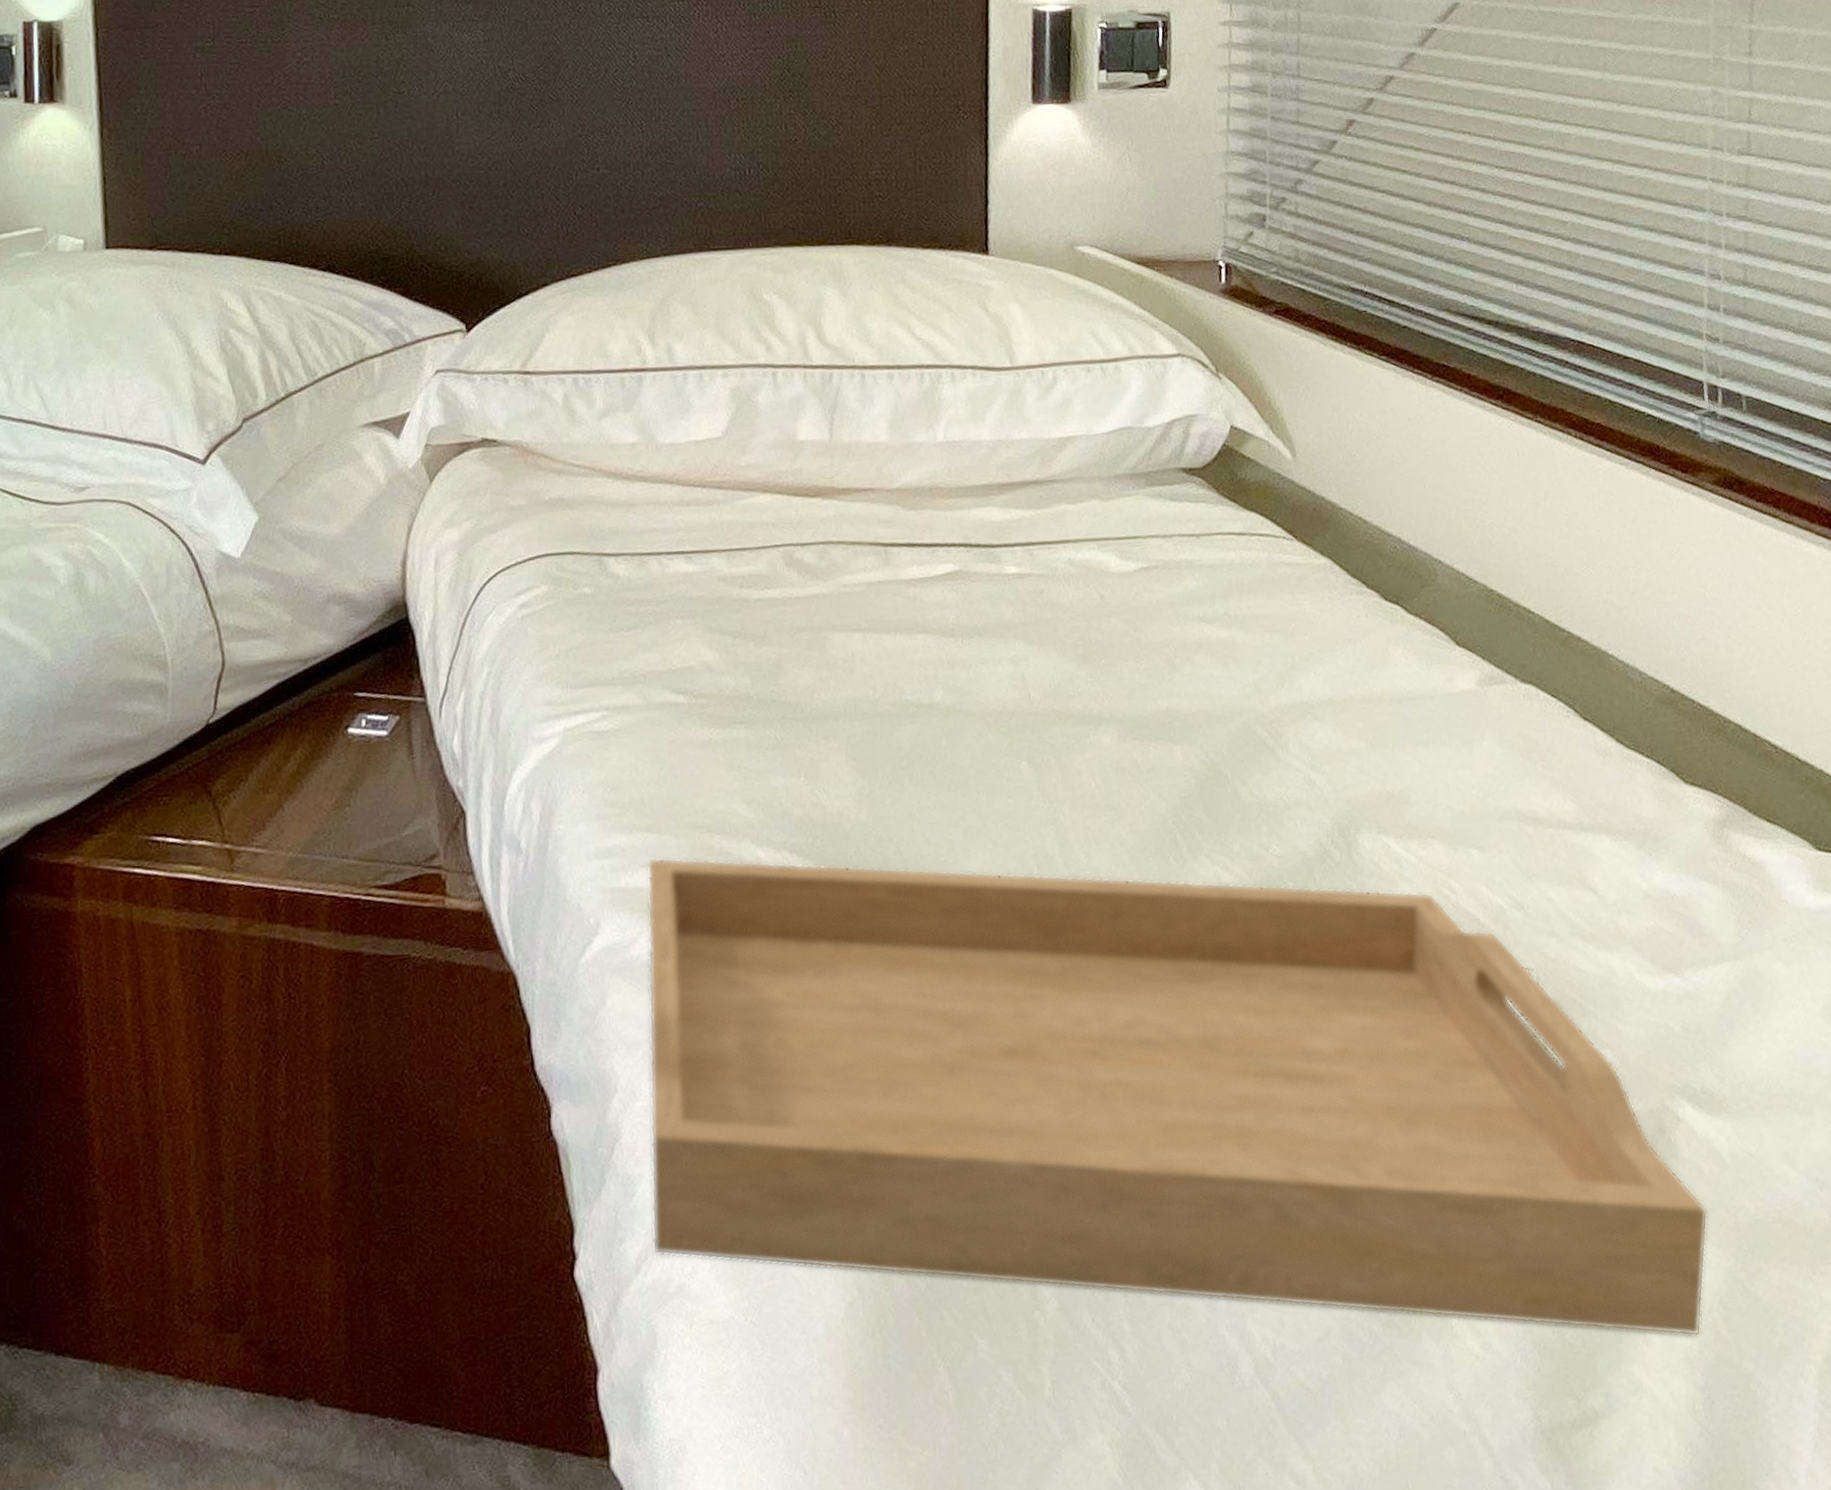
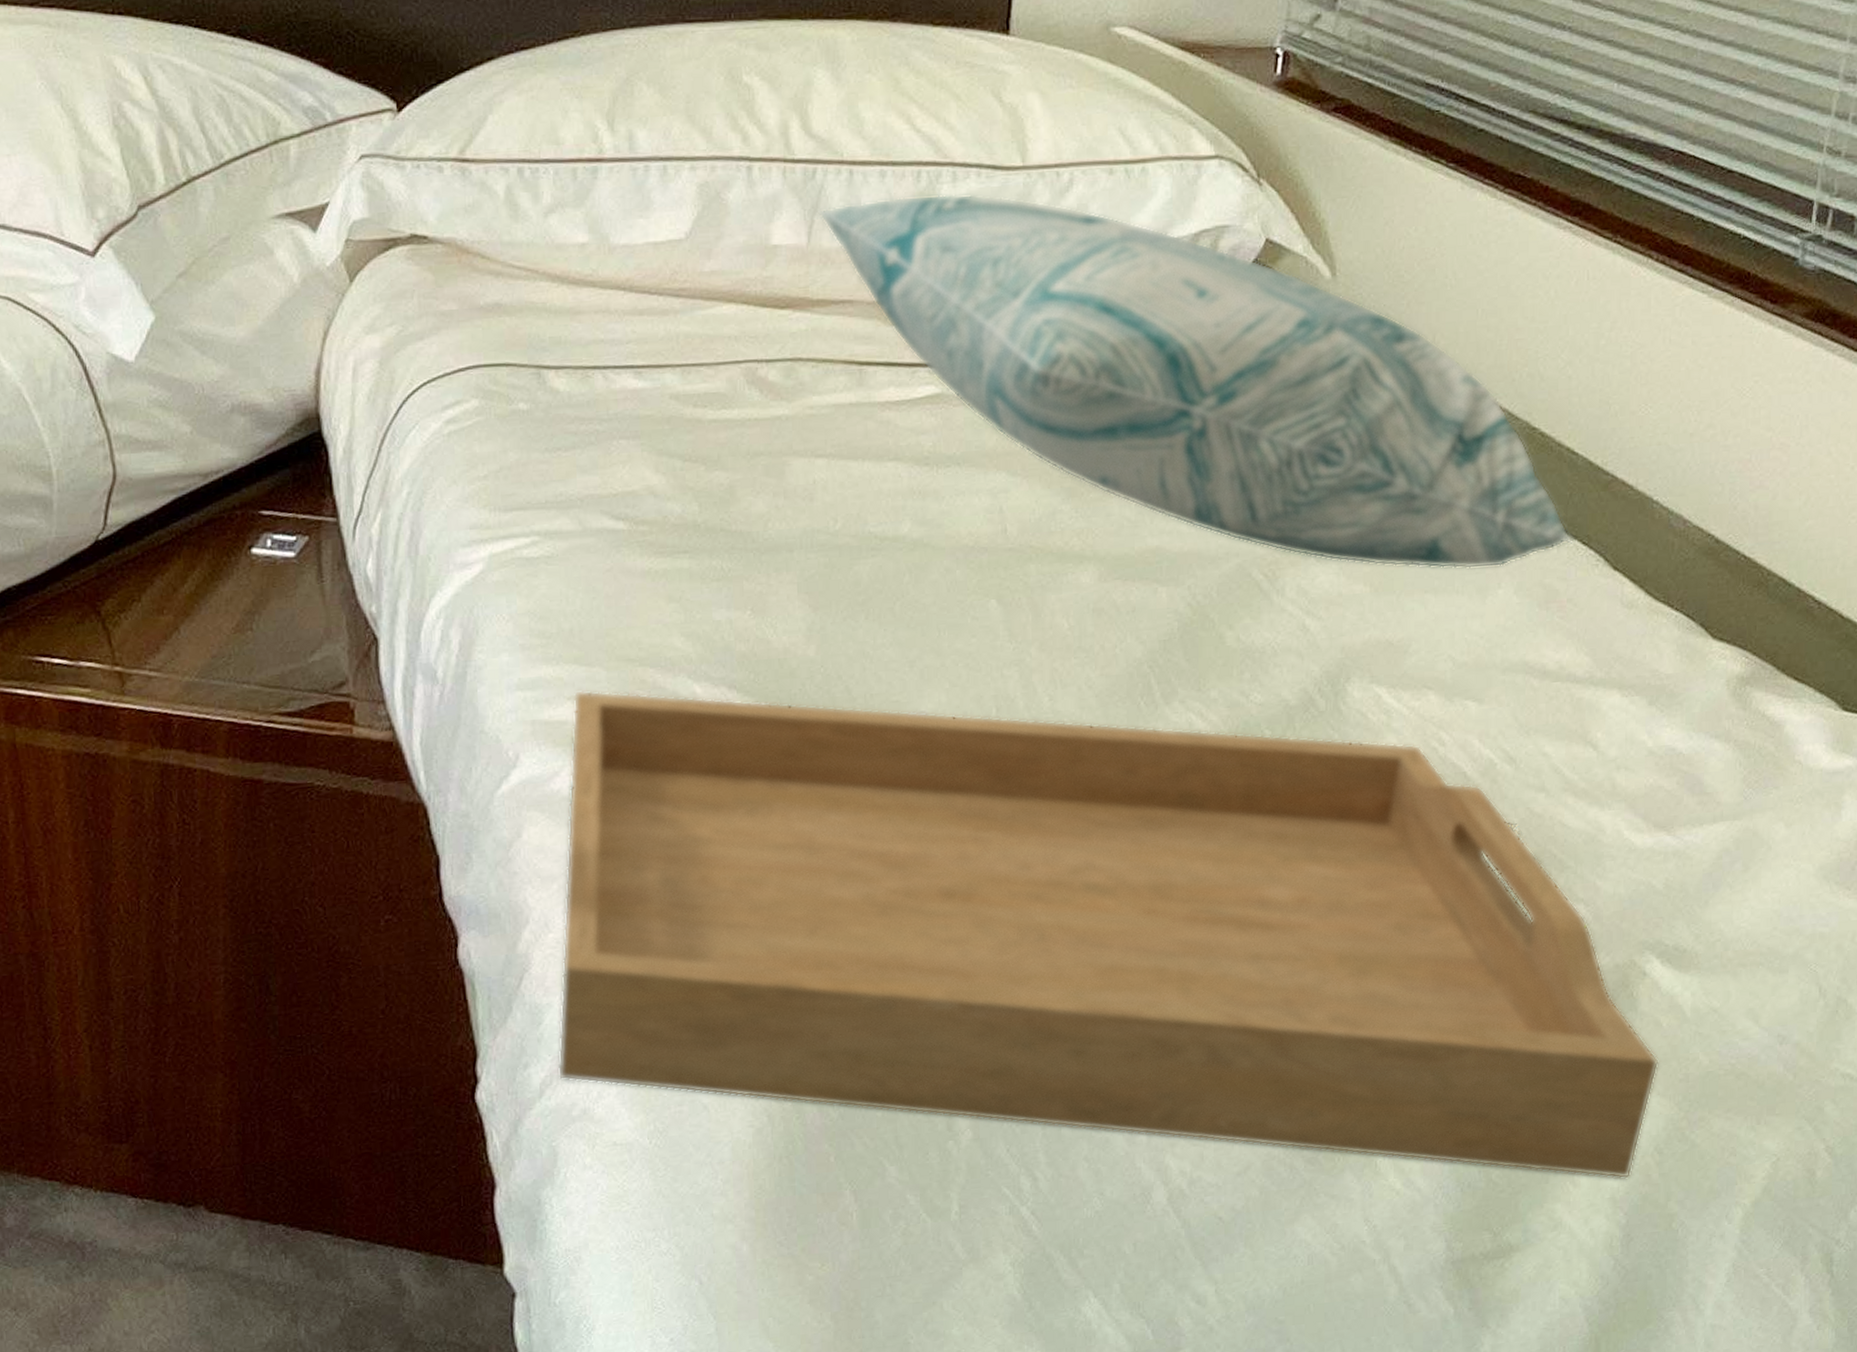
decorative pillow: none [836,392,1543,723] -> present [817,194,1574,570]

